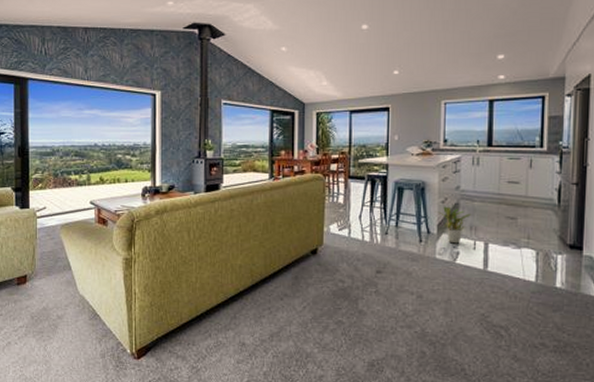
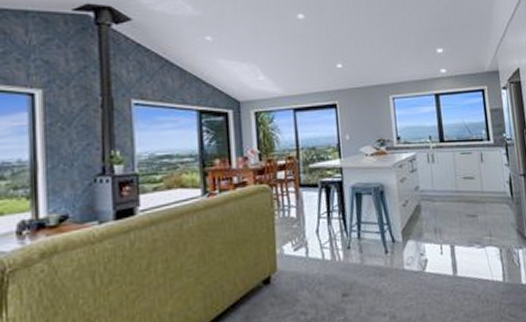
potted plant: present [435,206,471,244] -> none [397,209,434,251]

